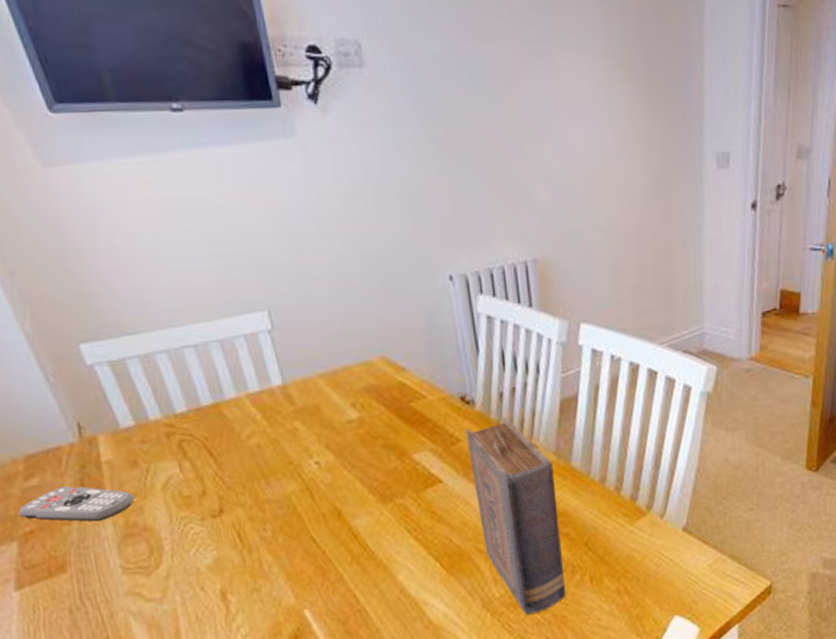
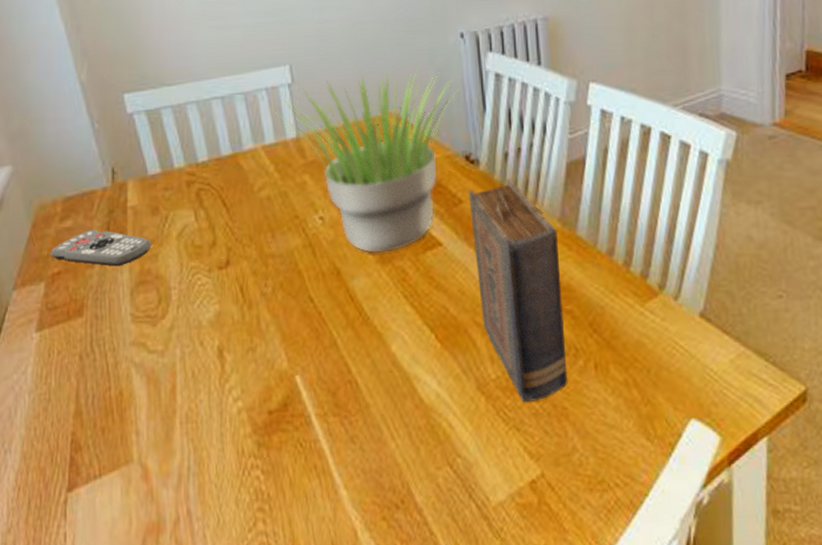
potted plant: none [253,312,452,493] -> present [272,69,460,253]

